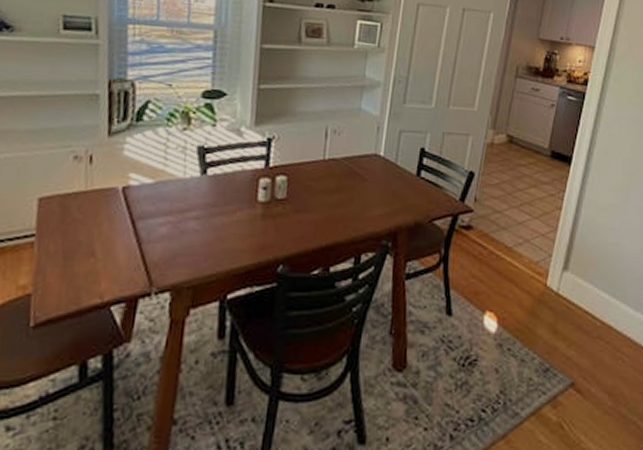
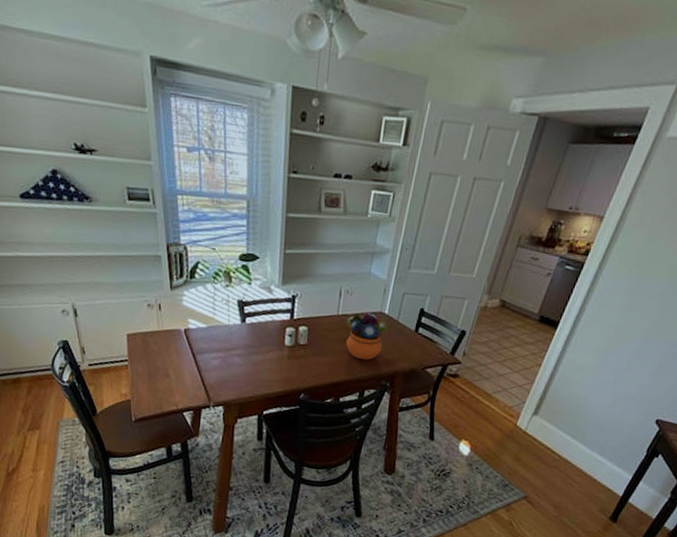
flower arrangement: none [335,154,384,215] -> present [346,312,387,361]

